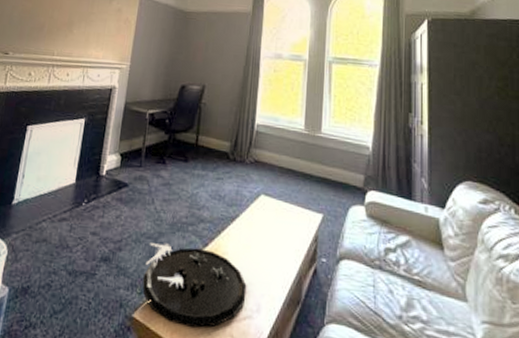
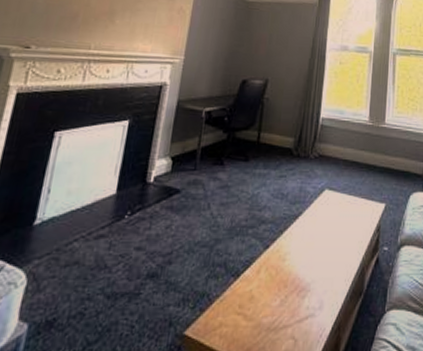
decorative tray: present [142,243,247,329] -> none [195,250,310,337]

